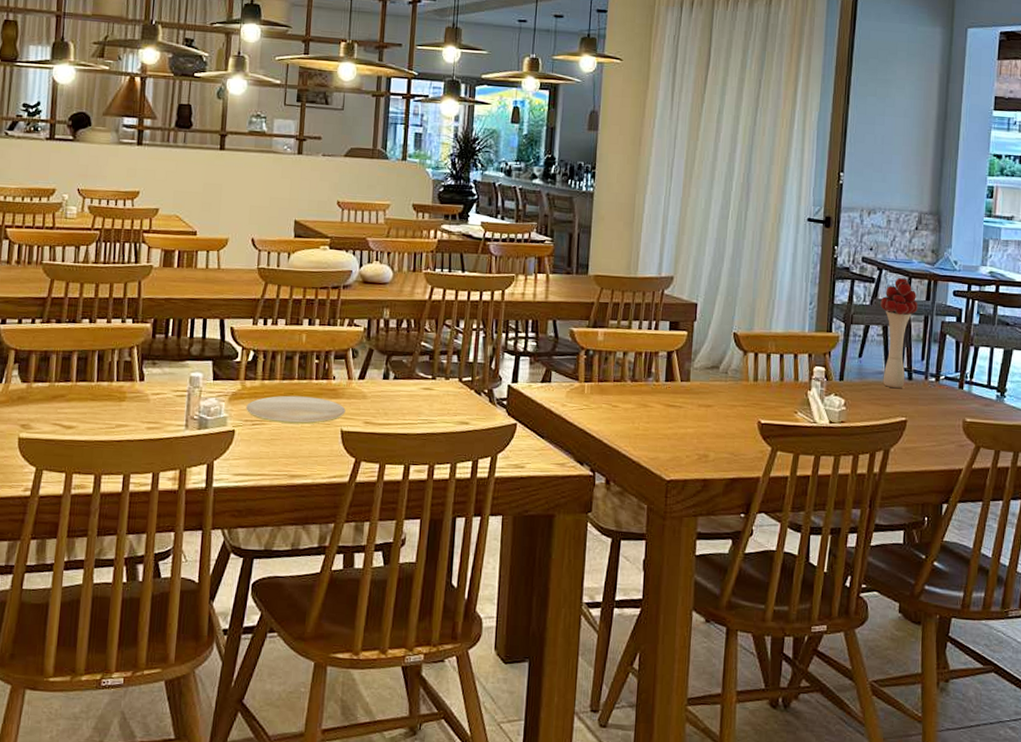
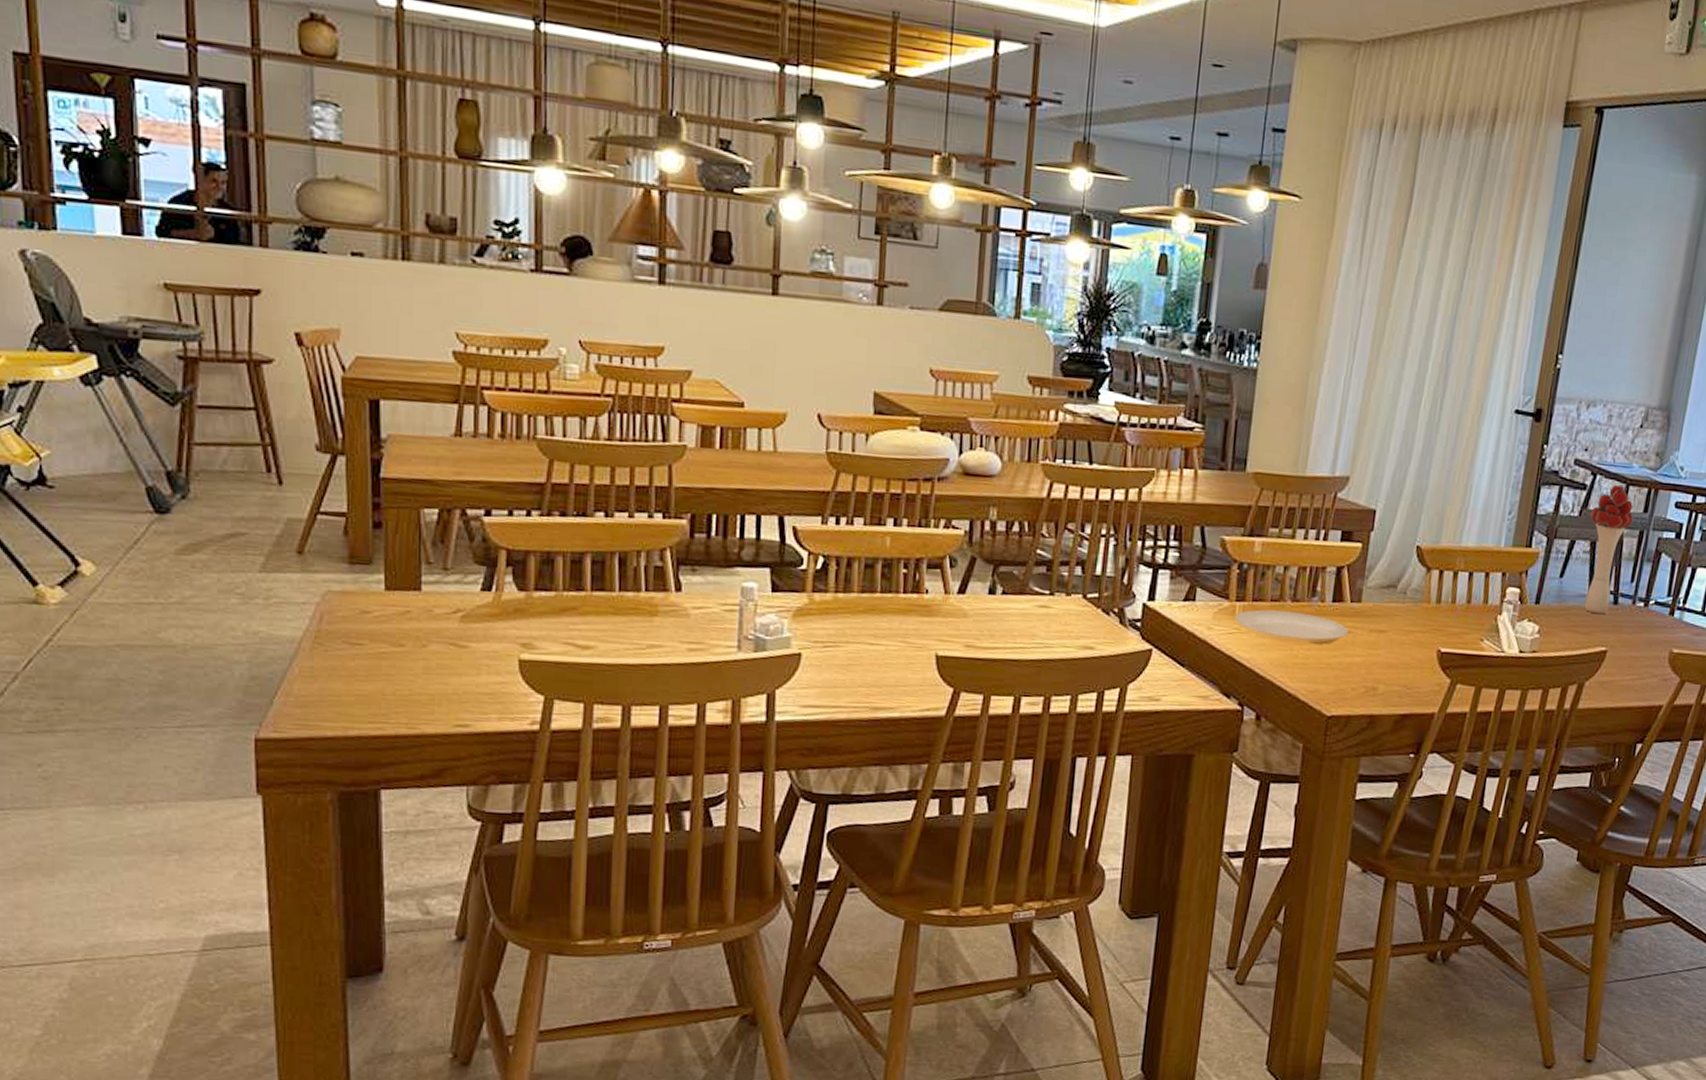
plate: present [246,395,346,425] -> none [815,612,942,648]
plate: none [585,389,680,419] -> present [1235,609,1349,645]

